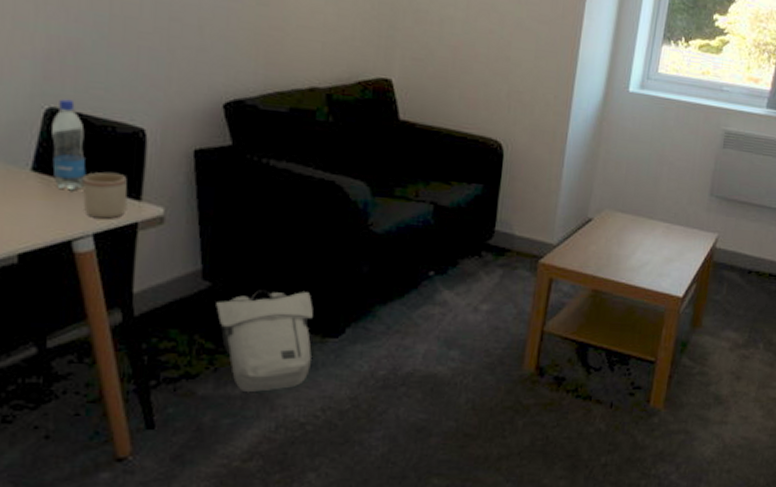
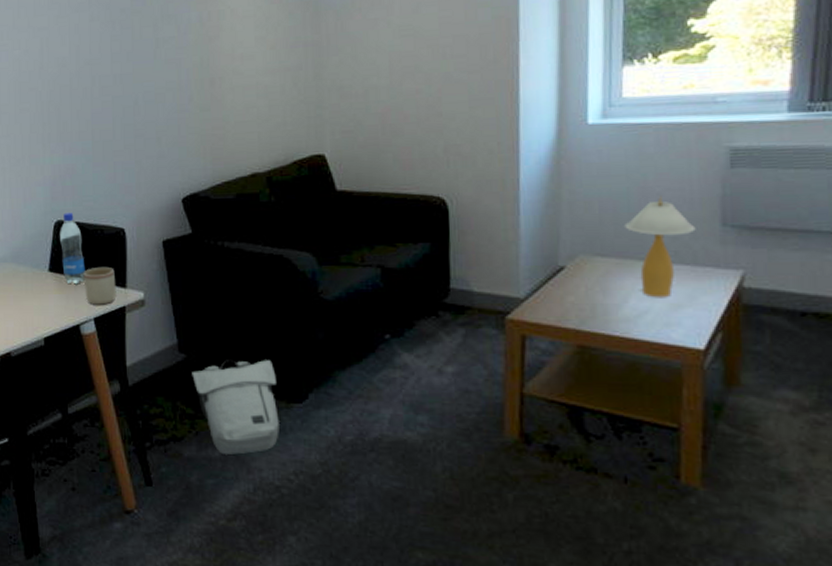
table lamp: none [642,164,692,253] -> present [624,195,696,298]

